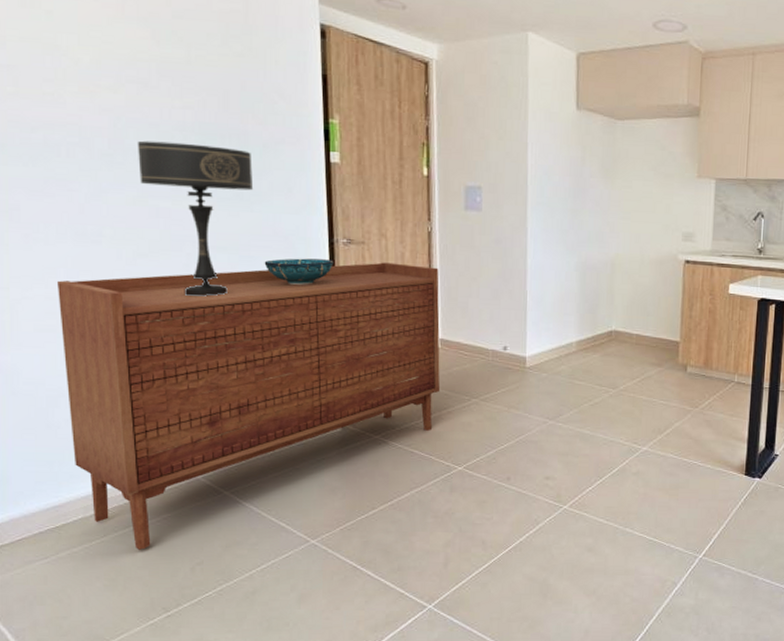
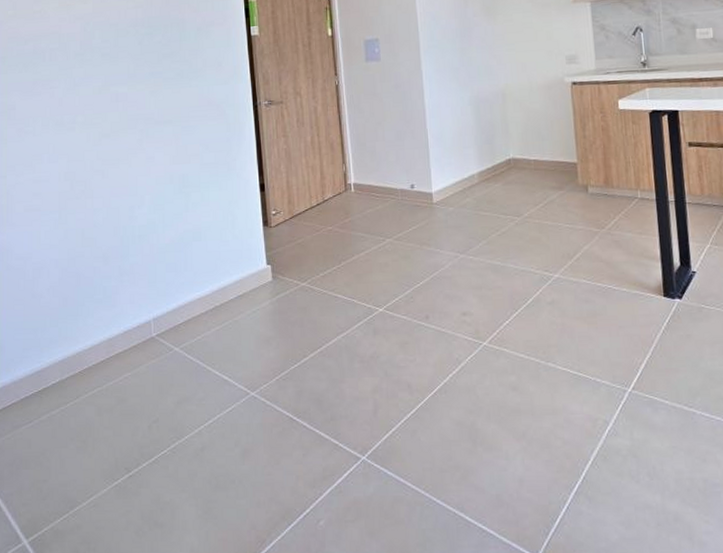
sideboard: present [56,262,441,550] -> none [41,117,357,410]
table lamp: present [137,140,254,297] -> none [101,35,191,168]
decorative bowl: present [264,258,334,285] -> none [201,121,258,147]

